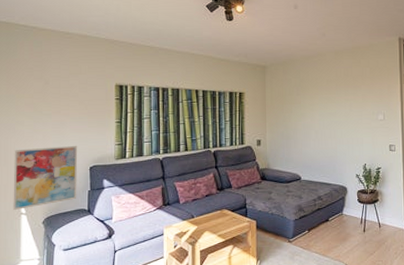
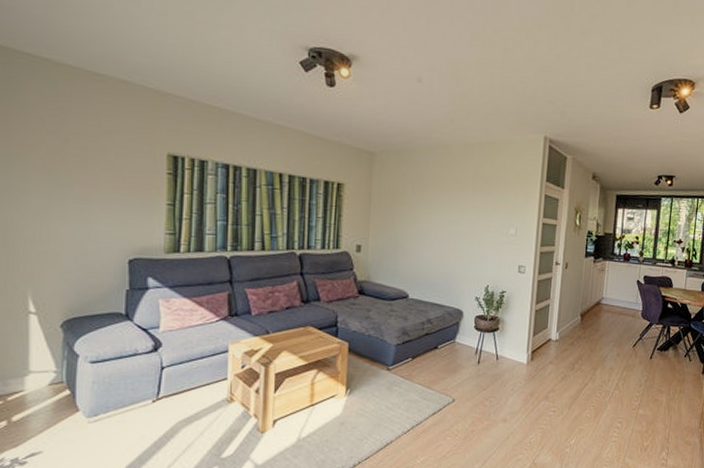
wall art: present [13,145,78,210] -> none [17,227,112,307]

